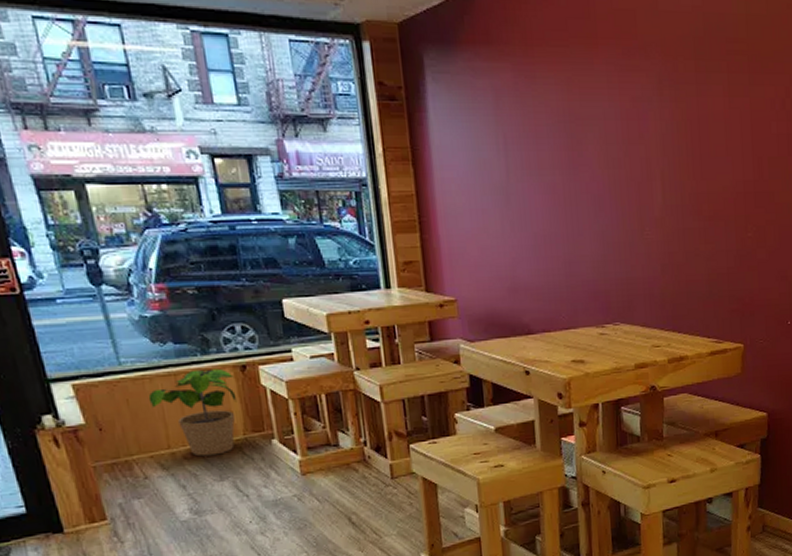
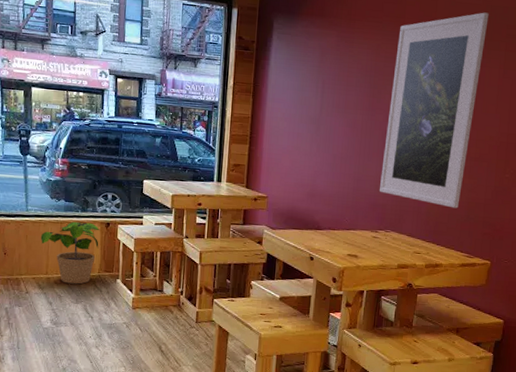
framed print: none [592,22,702,284] -> present [379,12,489,209]

